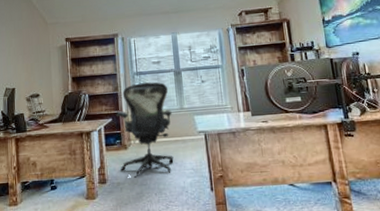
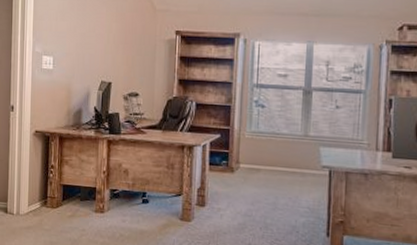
office chair: present [116,82,174,178] -> none [224,97,293,208]

